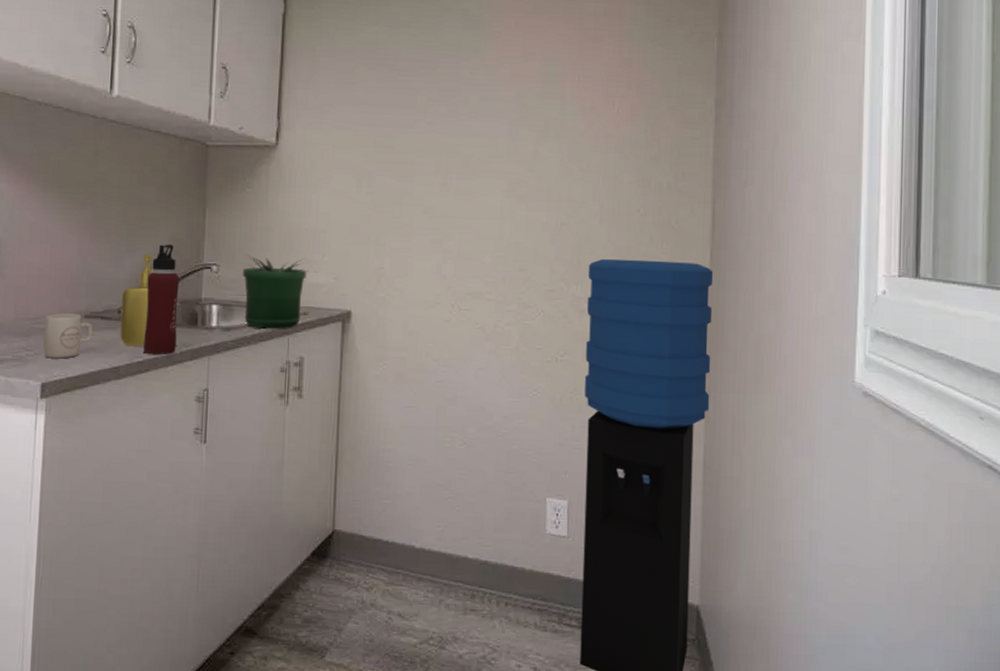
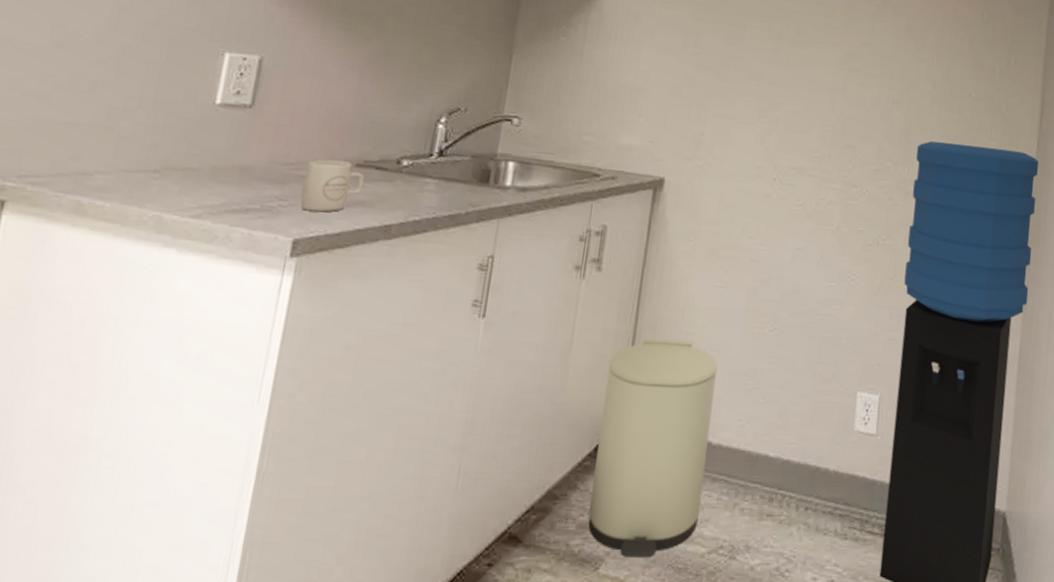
soap dispenser: present [120,253,154,347] -> none [396,99,447,204]
water bottle: present [143,244,180,356] -> none [422,90,474,215]
planter: present [242,254,316,330] -> none [544,108,630,195]
pedal bin: none [312,455,415,648] -> present [588,338,718,558]

